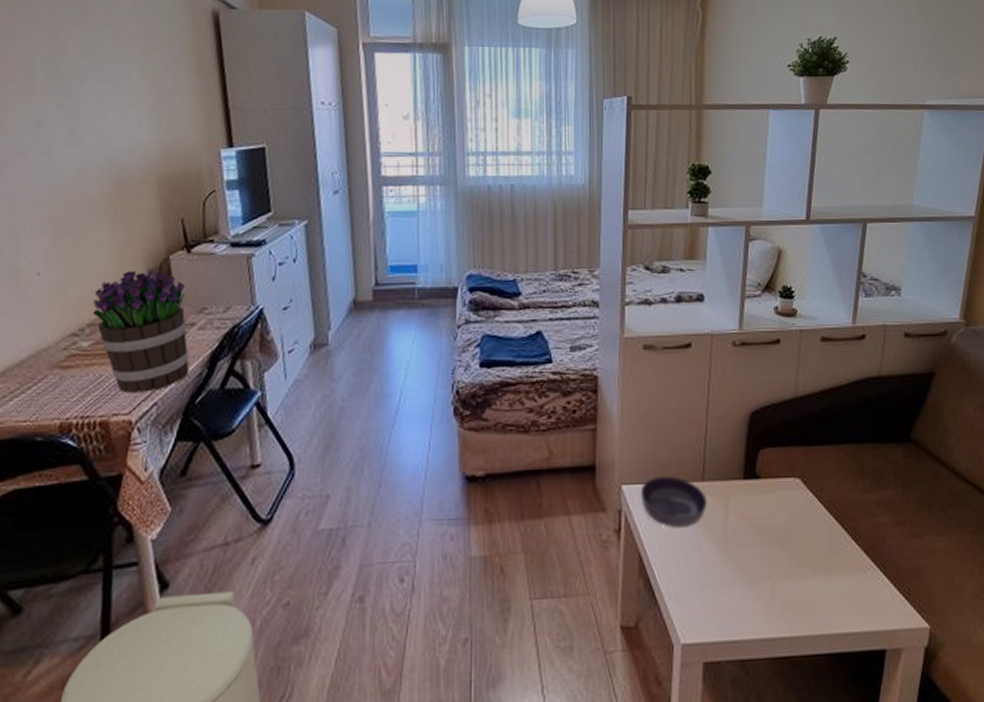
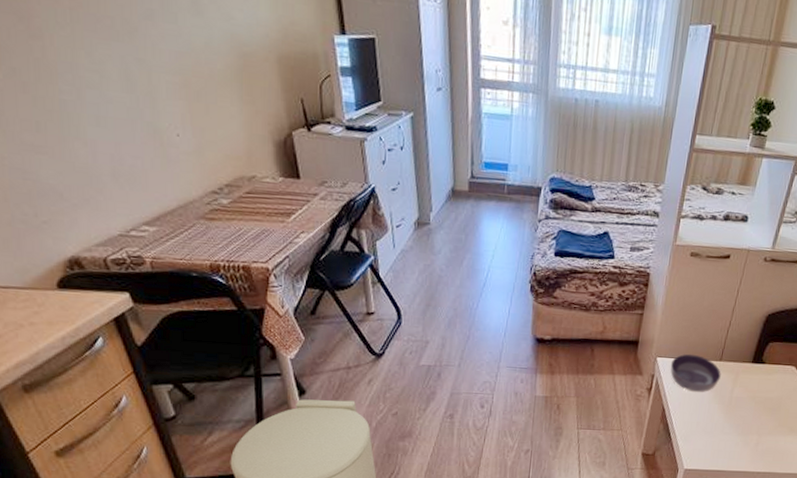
bouquet: present [92,269,190,394] -> none [229,141,314,247]

